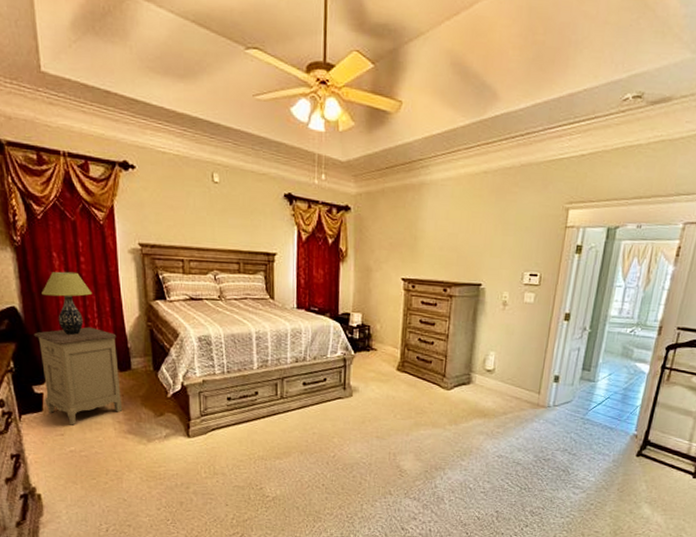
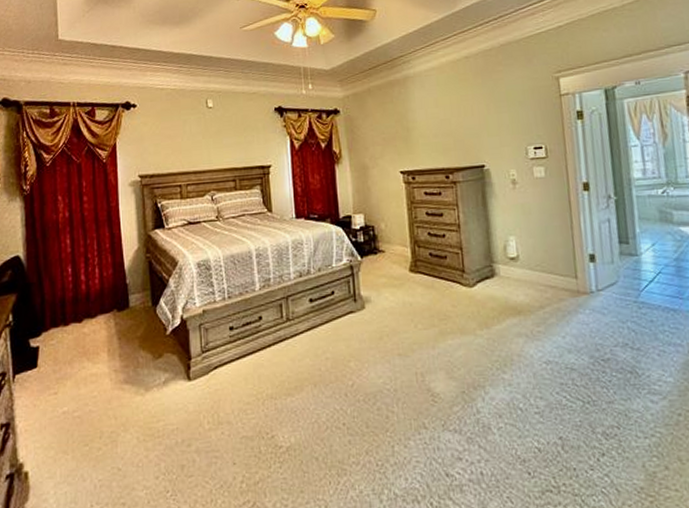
nightstand: present [33,326,123,425] -> none [34,266,120,381]
table lamp: present [42,271,93,336] -> none [45,212,94,279]

